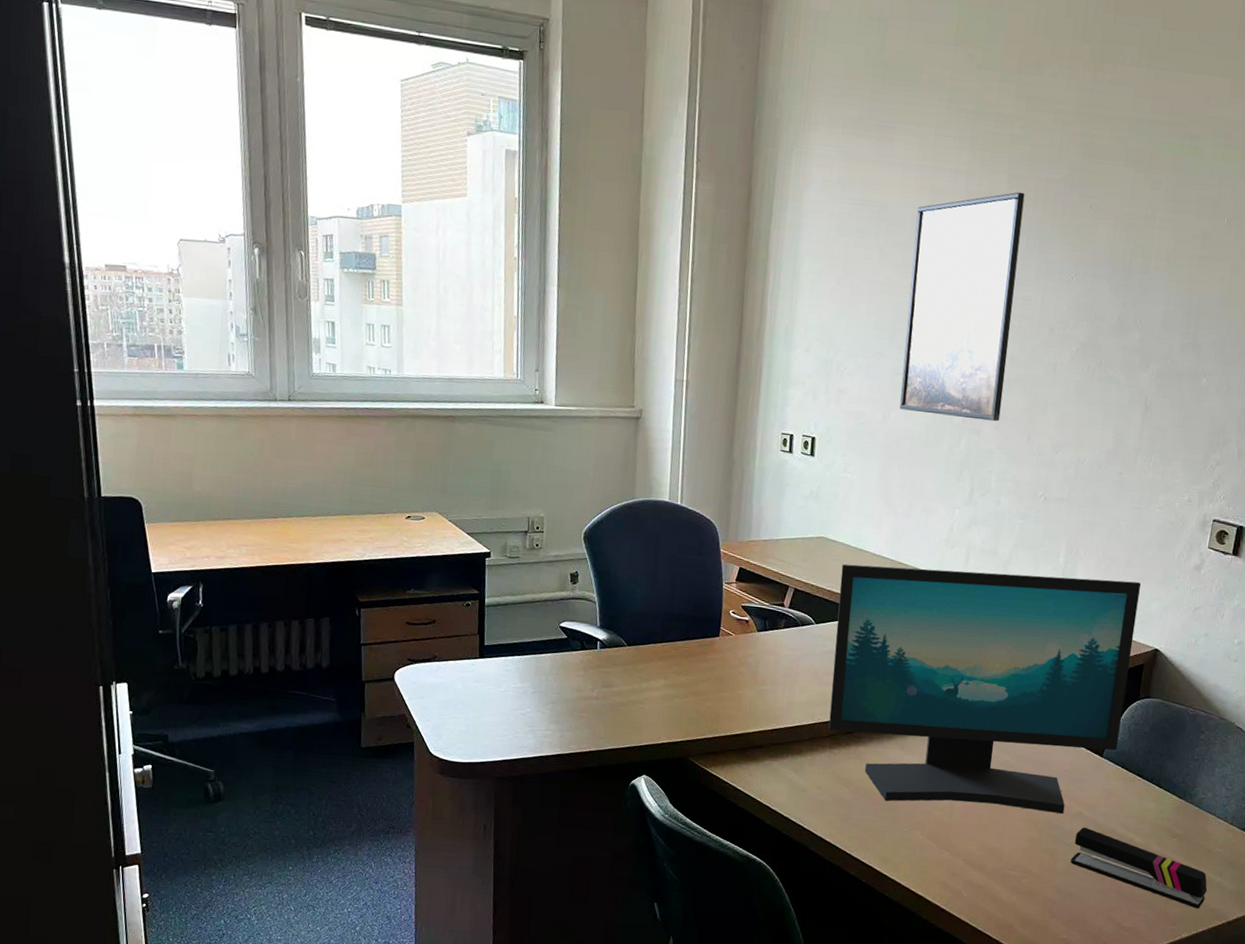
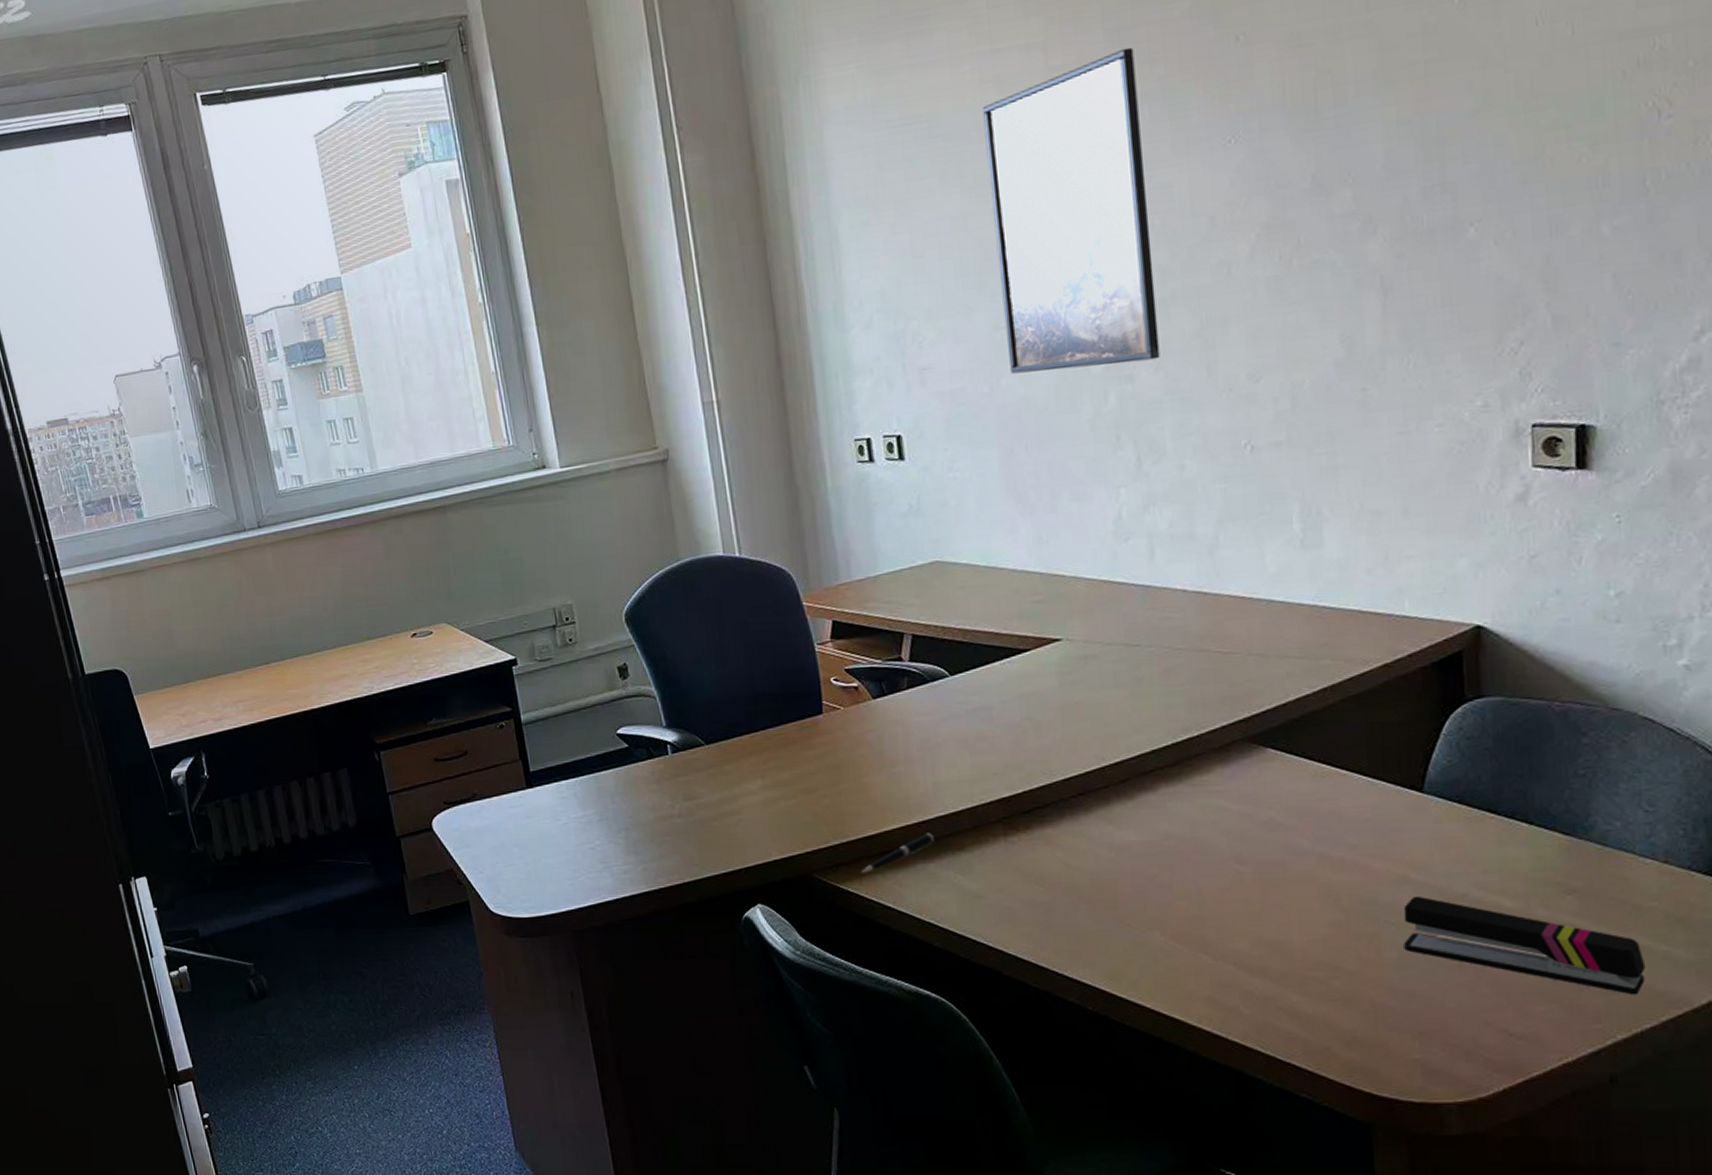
pen: none [725,738,781,762] -> present [862,833,934,873]
computer monitor: present [828,563,1142,814] -> none [972,536,1445,897]

